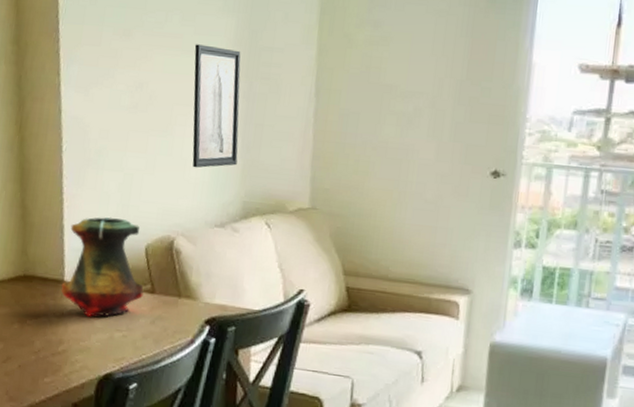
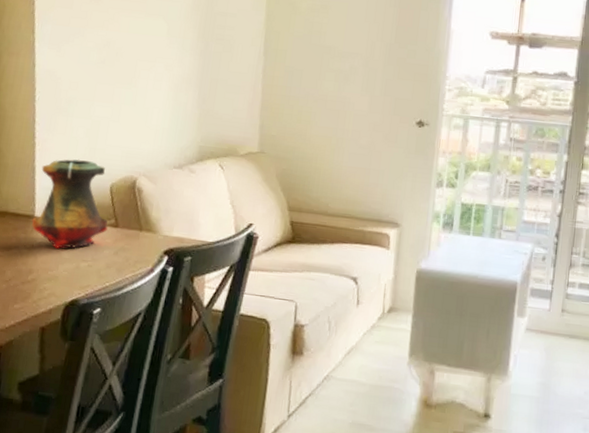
wall art: present [192,44,241,168] -> none [154,8,199,117]

